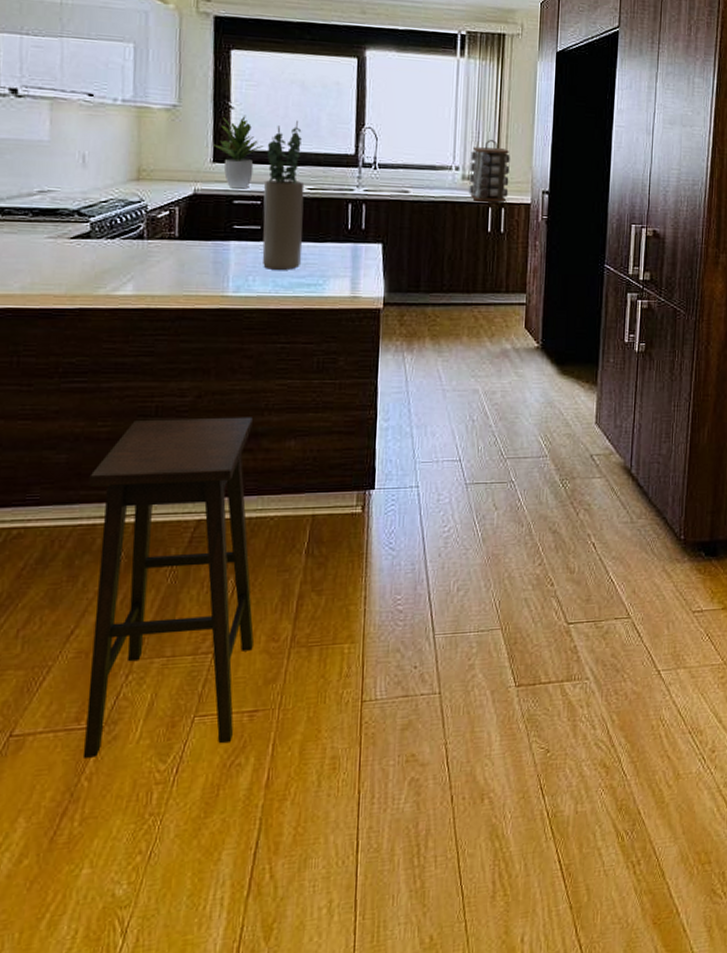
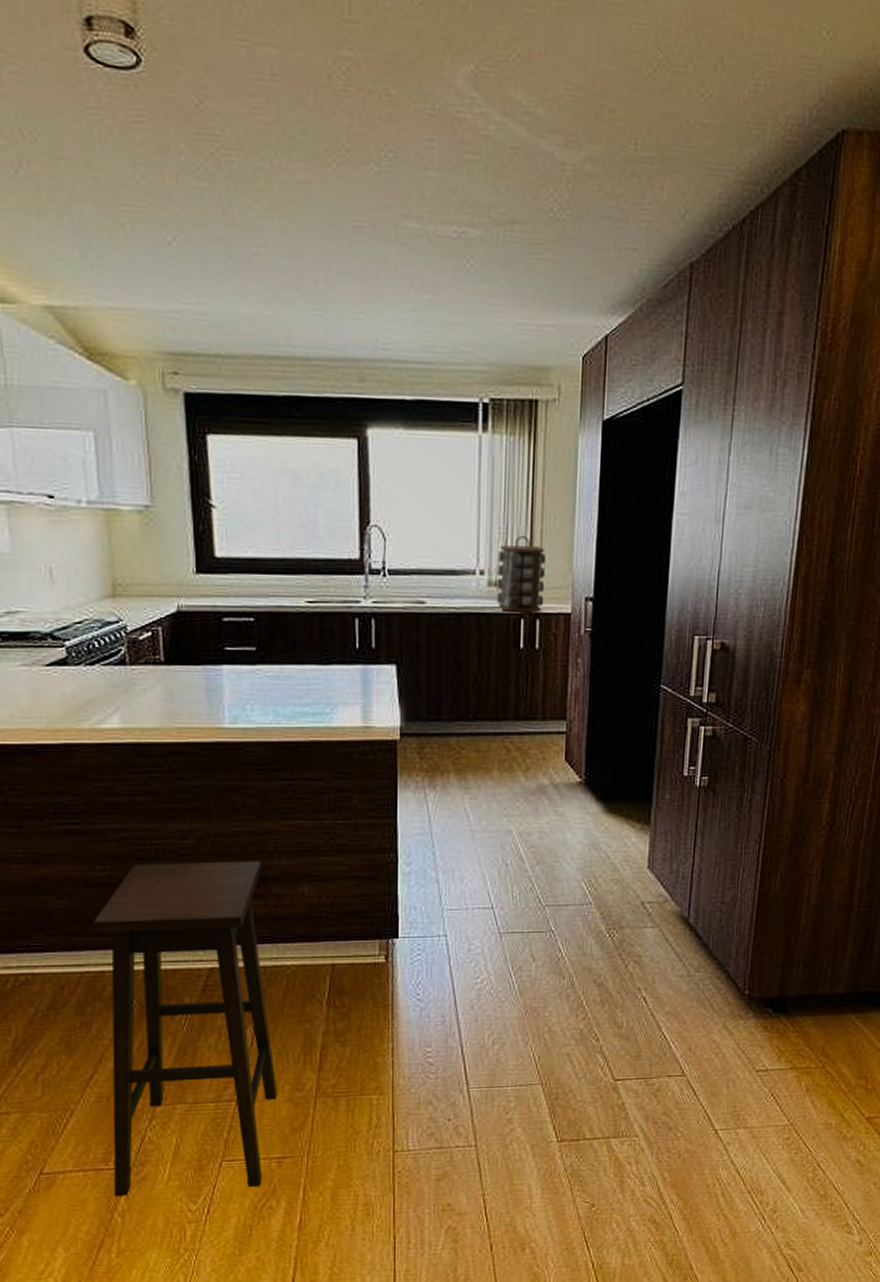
potted plant: present [214,114,264,189] -> none [196,514,253,604]
vase: present [262,120,305,270] -> none [257,518,305,697]

